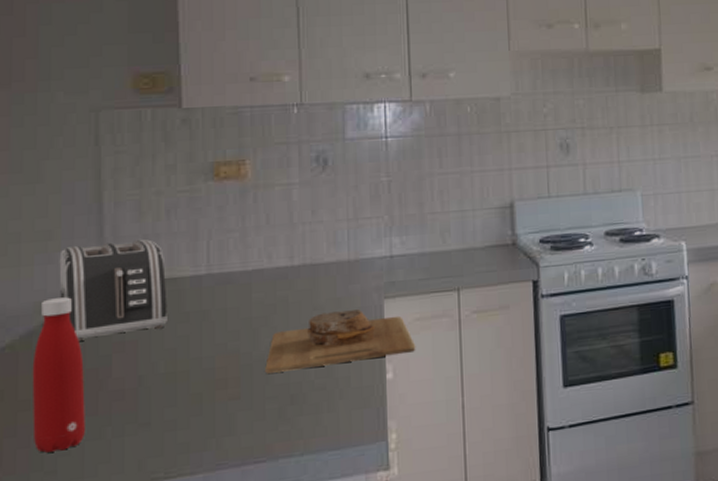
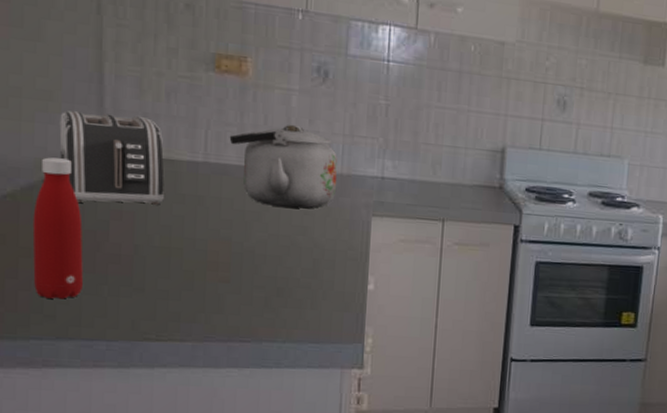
kettle: none [231,218,345,308] -> present [229,124,338,209]
cutting board: present [265,309,416,374] -> none [255,218,398,271]

